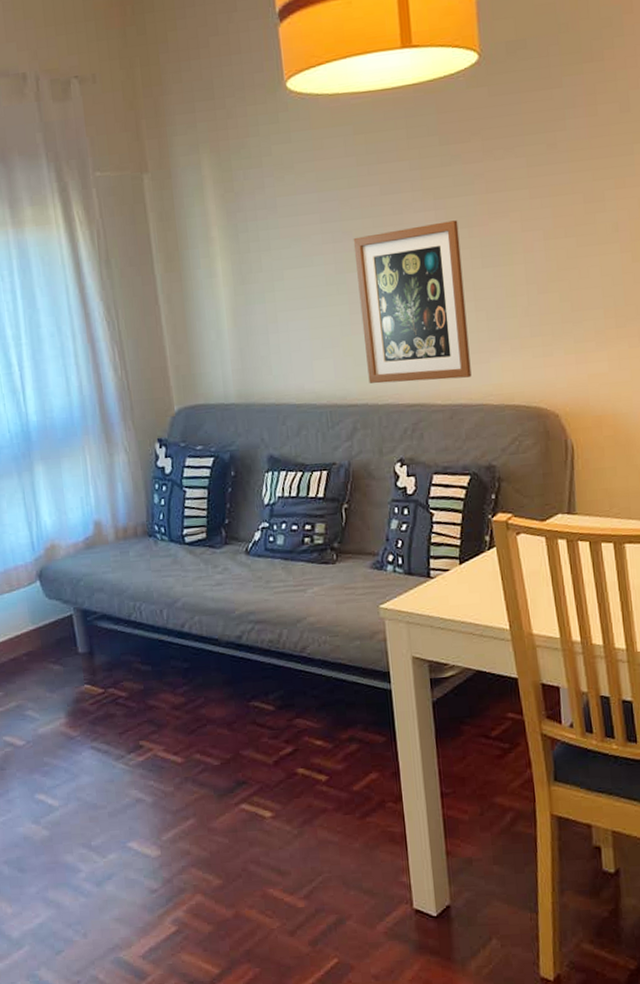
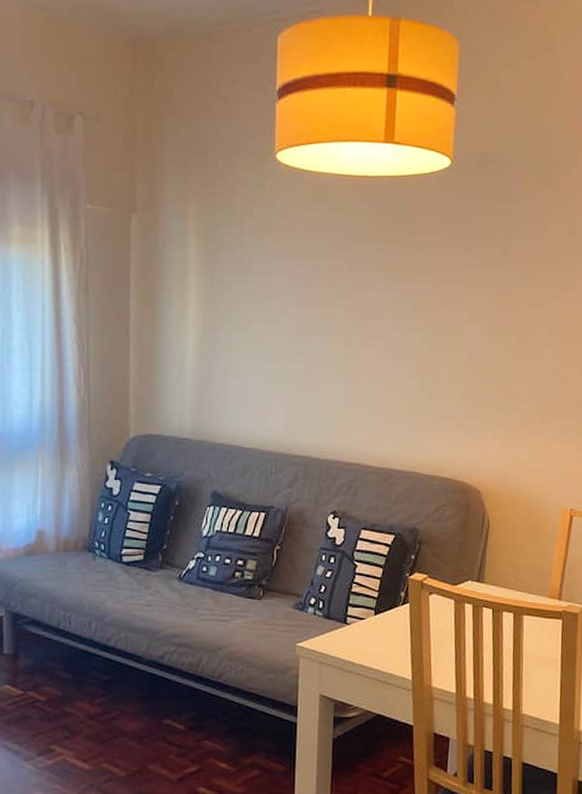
wall art: present [353,220,472,384] -> none [314,303,414,446]

